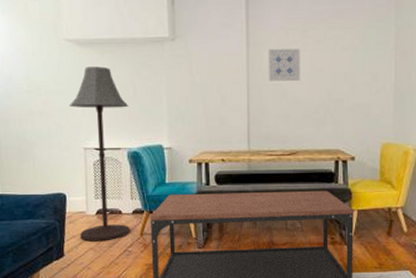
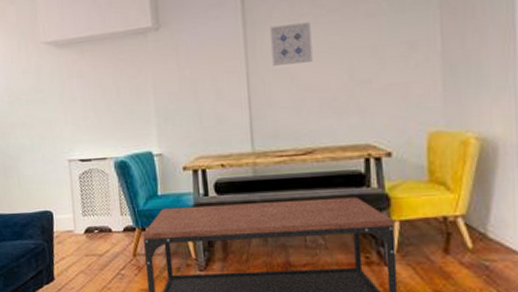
floor lamp: present [69,66,130,242] -> none [50,68,122,264]

